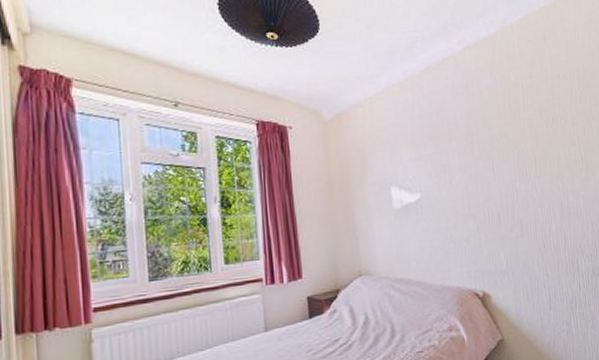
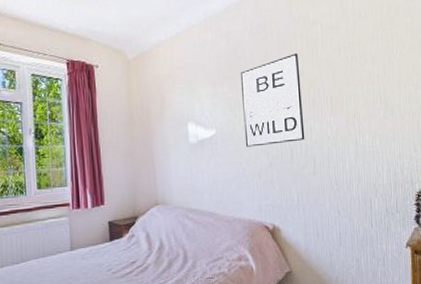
wall art: none [443,115,511,211] -> present [240,53,305,147]

